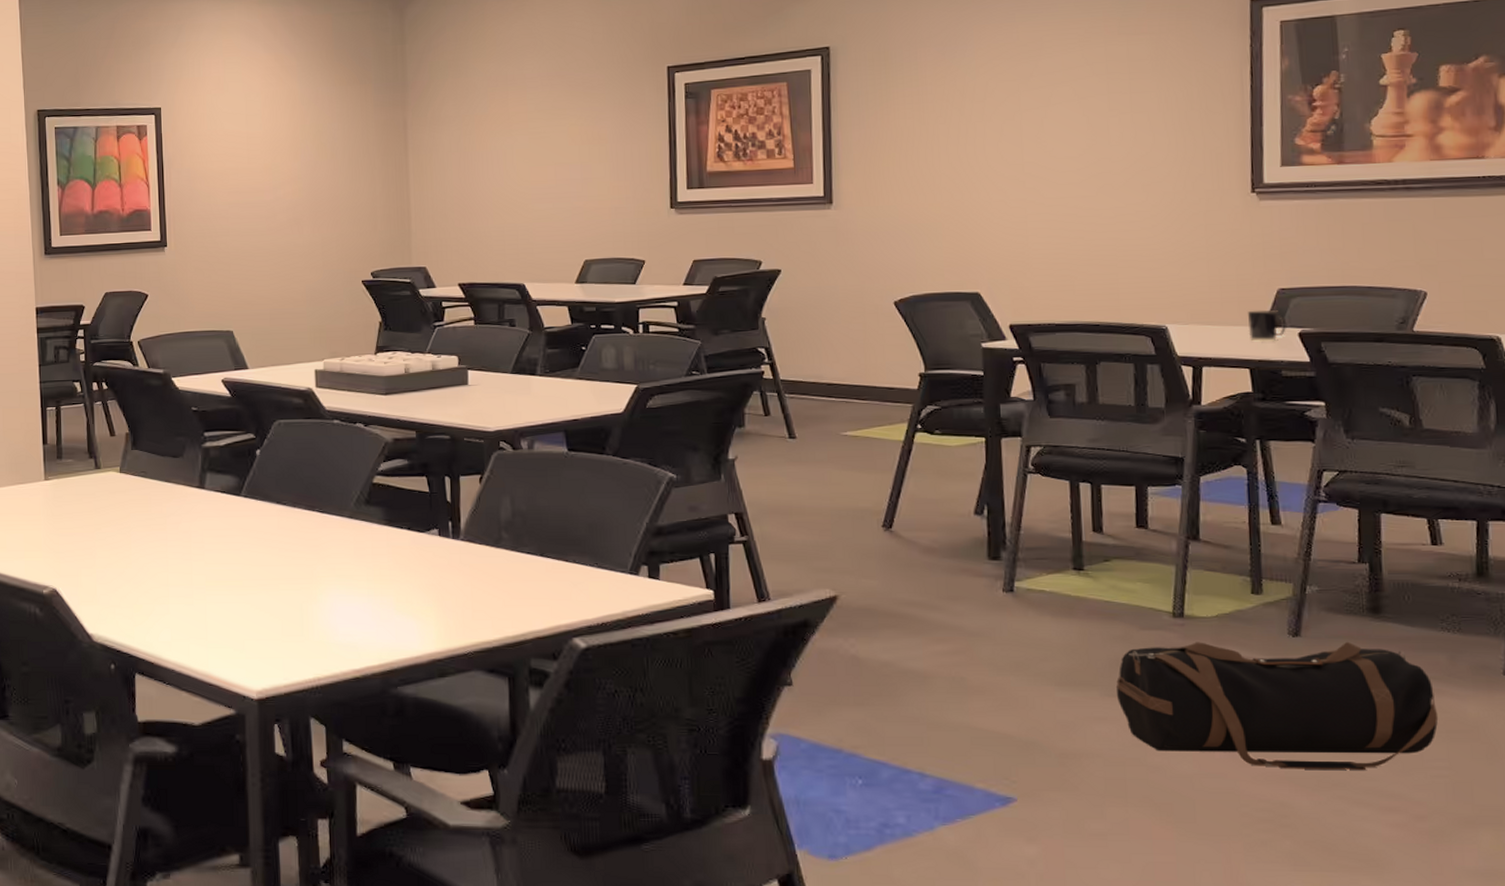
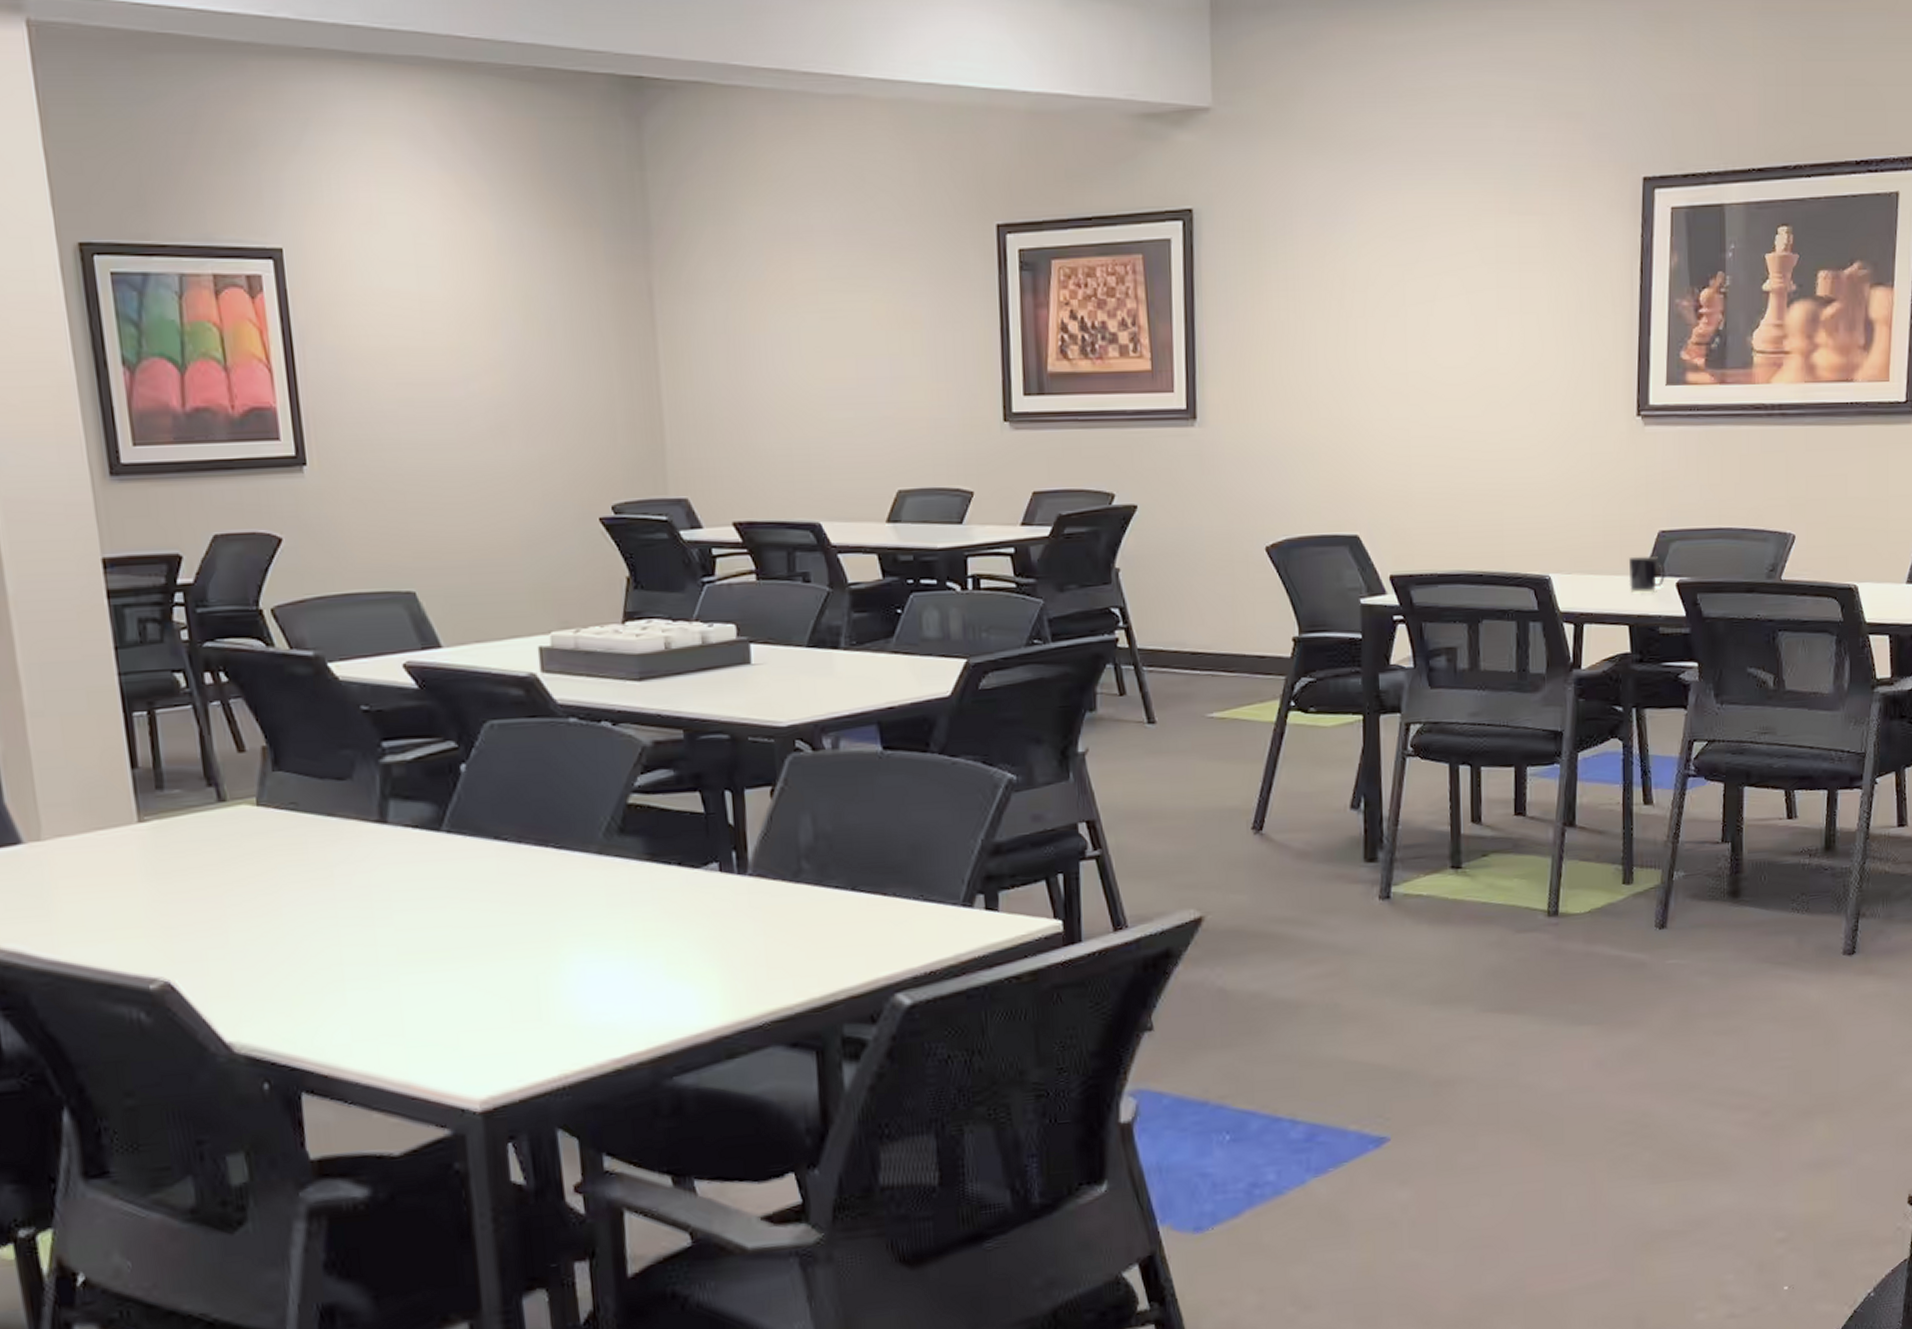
duffel bag: present [1115,641,1439,770] -> none [1490,930,1786,1076]

